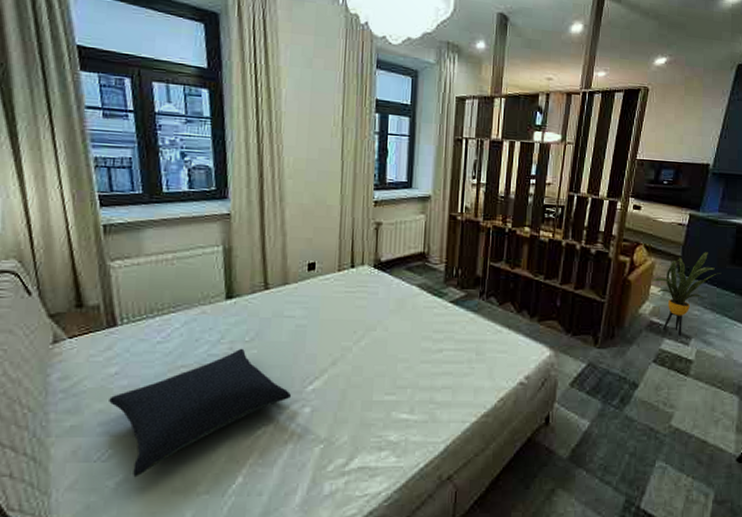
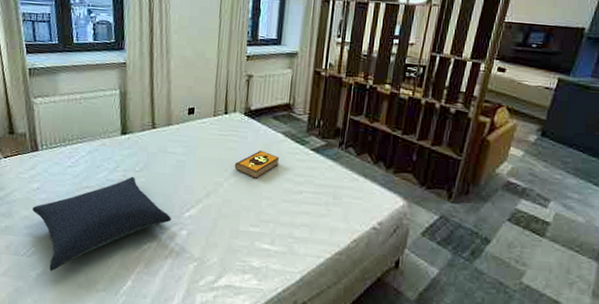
hardback book: none [364,306,416,339] -> present [234,150,280,179]
house plant: present [651,252,722,337] -> none [511,117,589,199]

